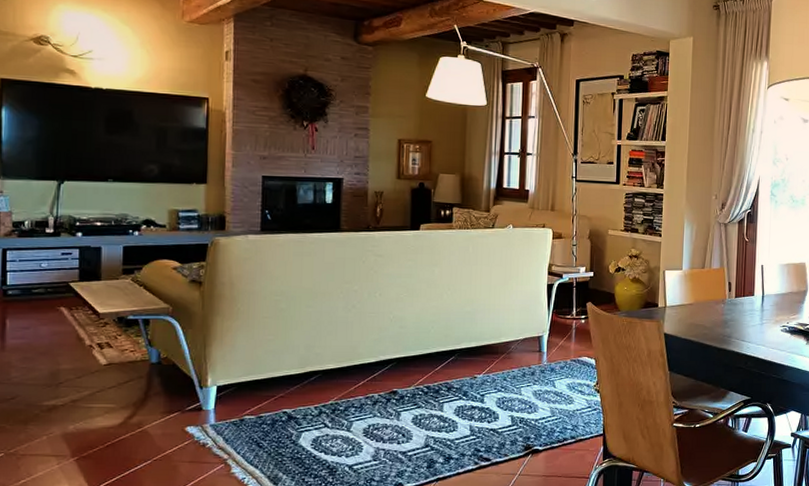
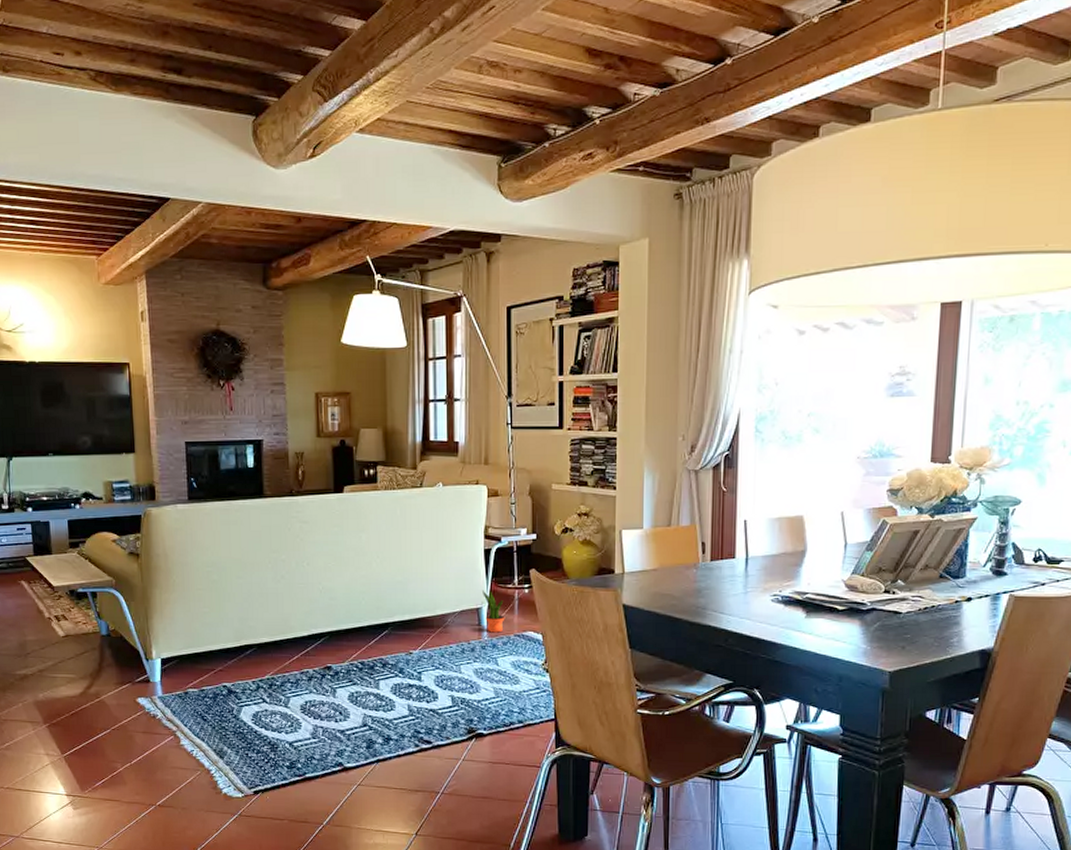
potted plant: none [544,320,563,358] -> present [483,590,505,633]

